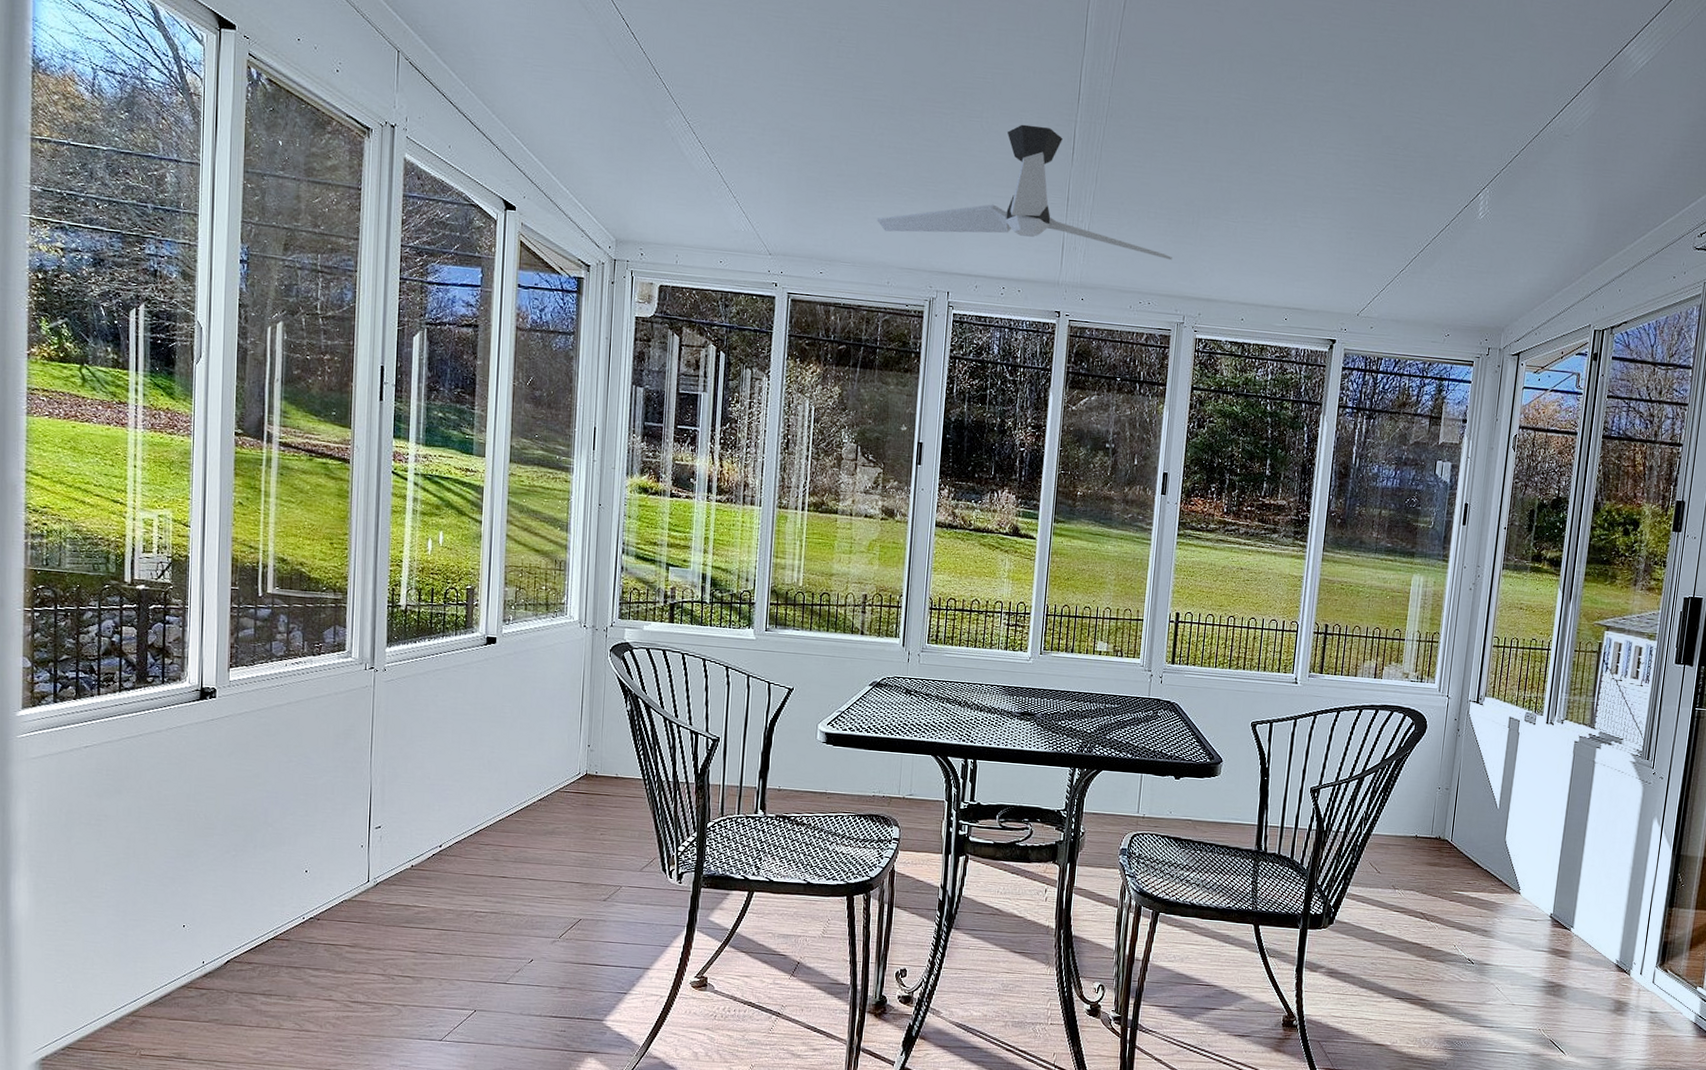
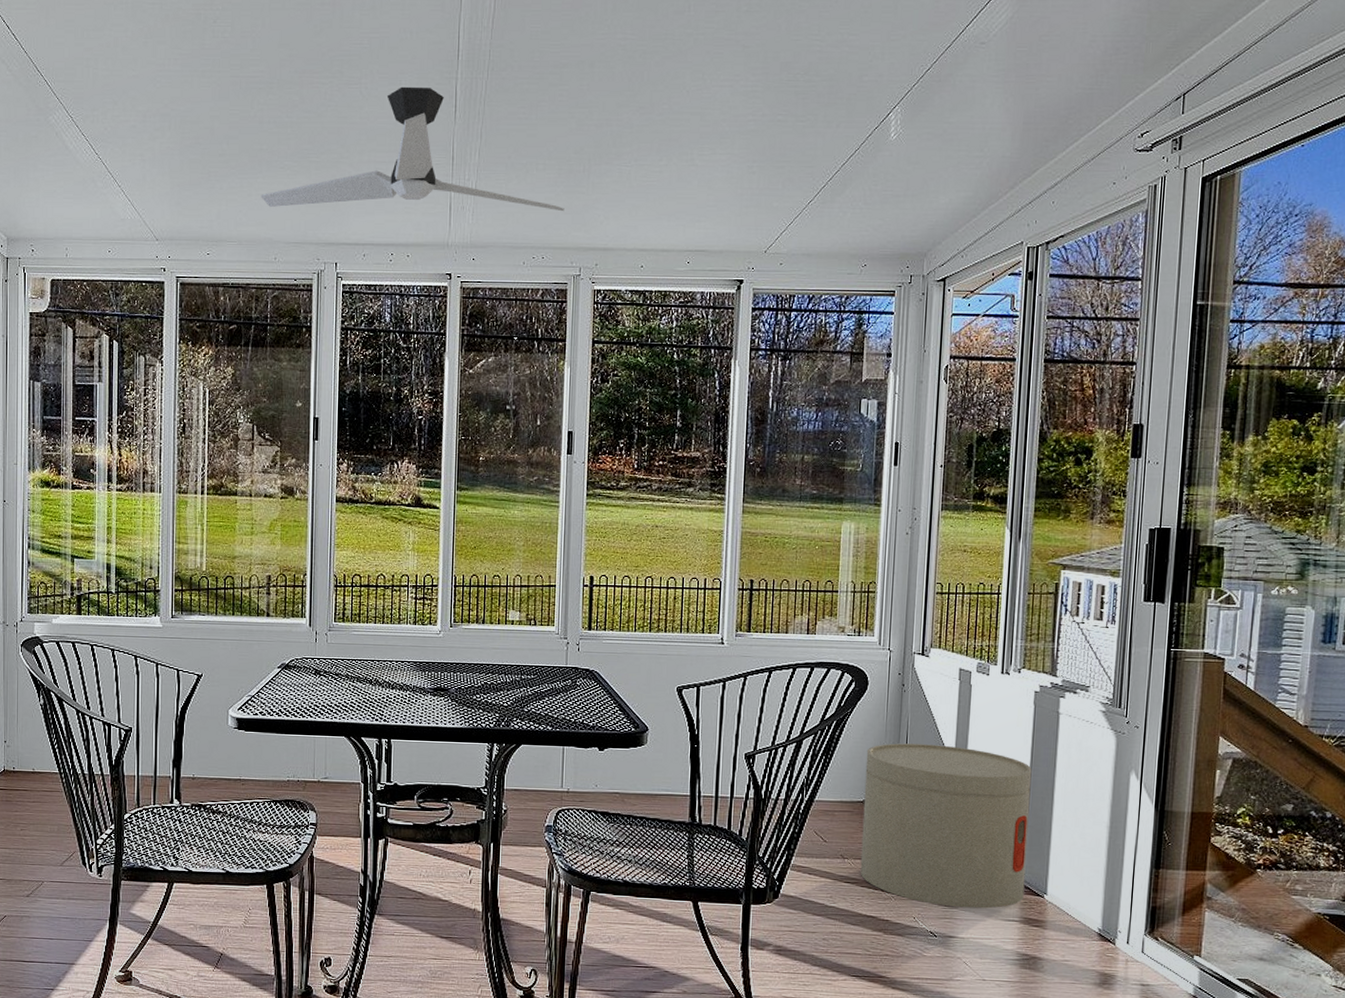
side table: none [1408,783,1568,939] -> present [860,743,1032,909]

